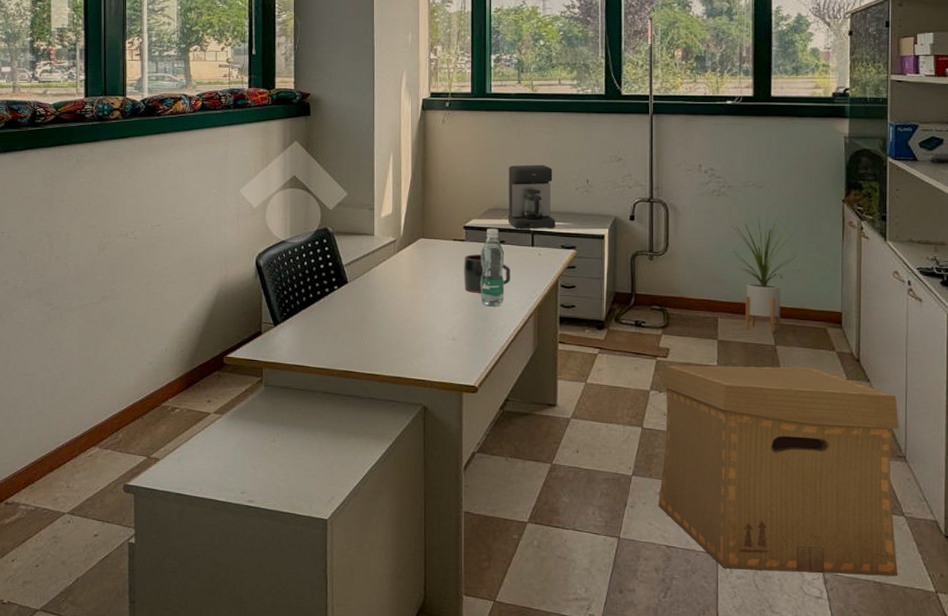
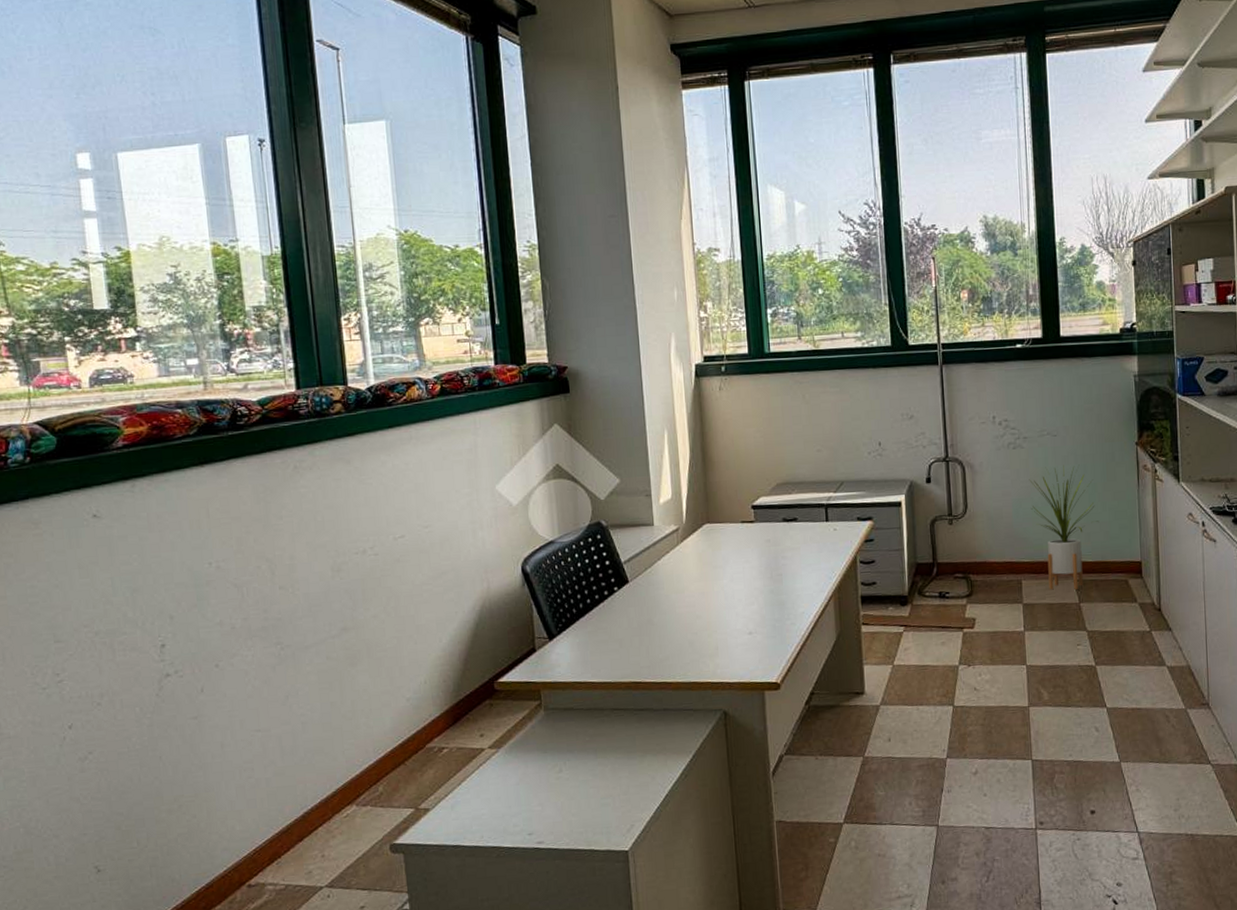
mug: present [464,254,510,293] -> none [754,535,806,579]
bottle: present [480,228,505,307] -> none [772,505,801,593]
coffee maker: present [507,164,556,229] -> none [795,429,850,503]
cardboard box: present [659,365,899,576] -> none [970,622,1207,843]

